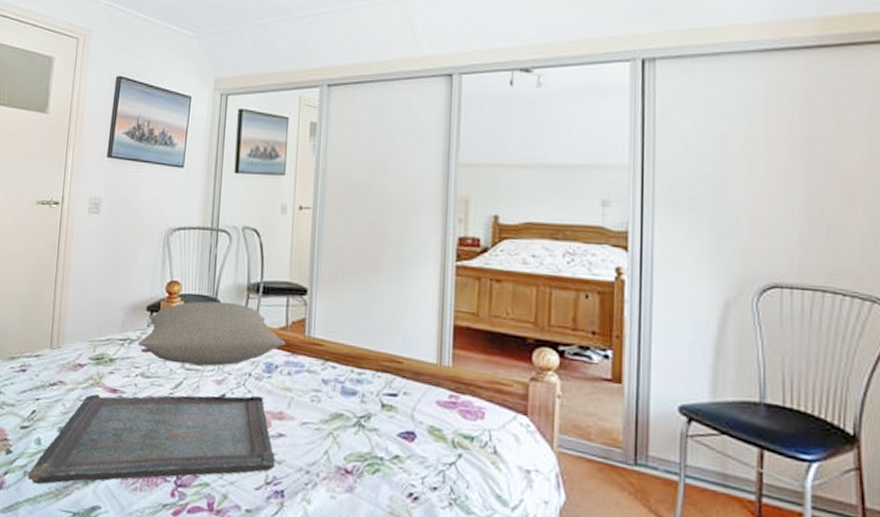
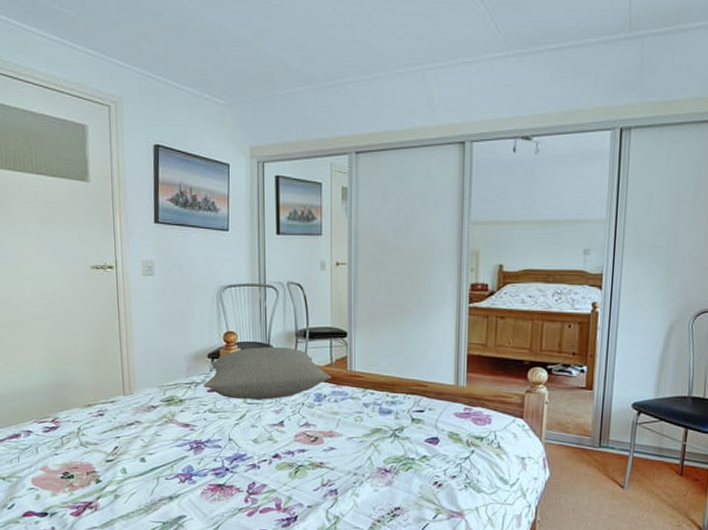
serving tray: present [27,394,275,485] -> none [118,420,329,503]

